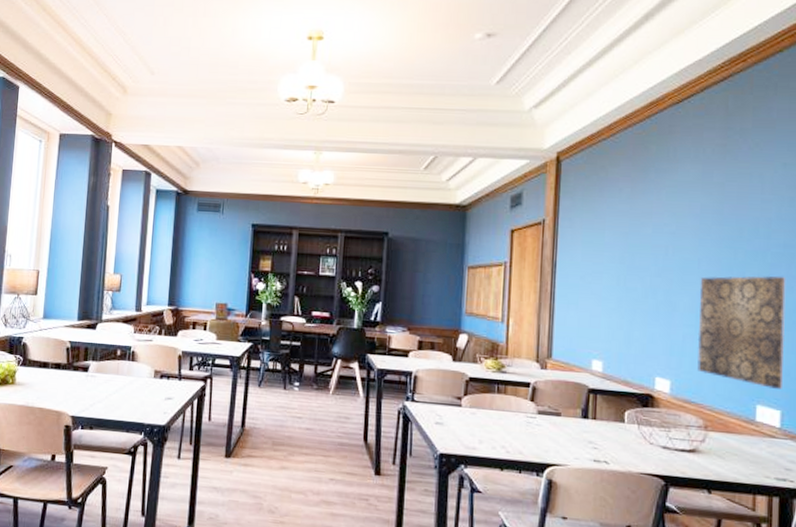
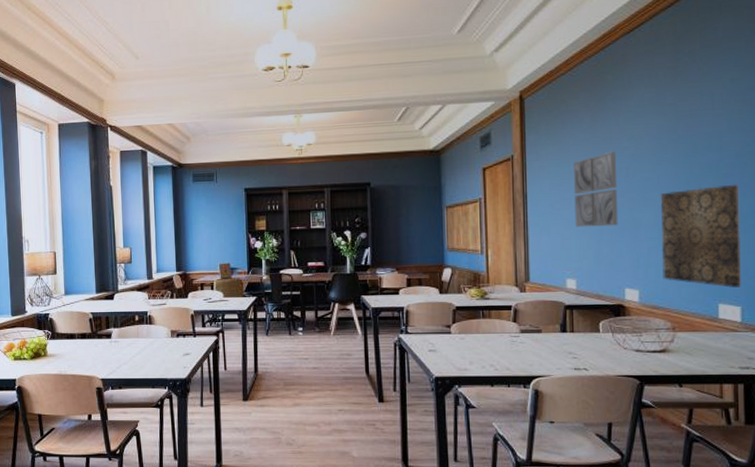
wall art: none [606,226,656,308] -> present [574,151,618,227]

